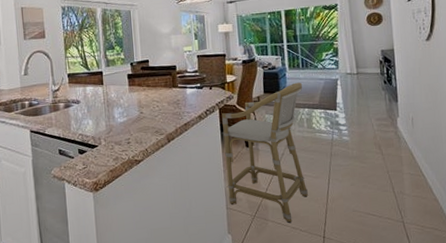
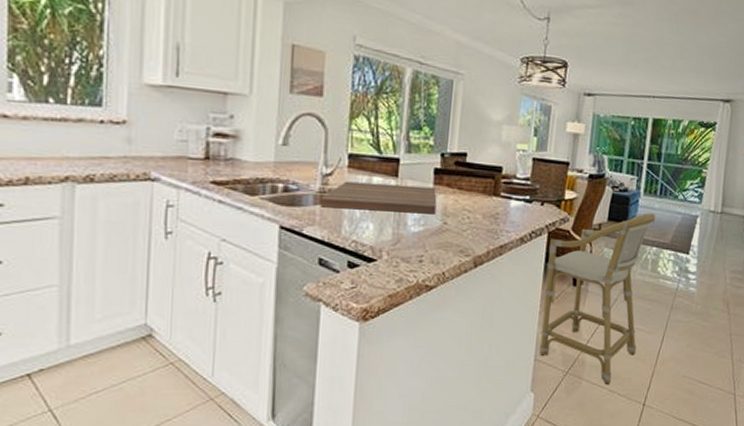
cutting board: none [54,88,134,114] -> present [320,181,437,214]

